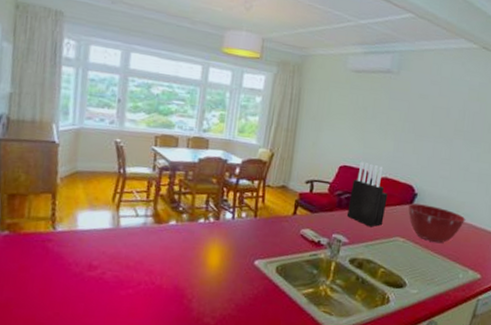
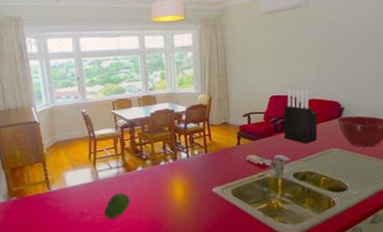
fruit: none [117,247,154,279] -> present [104,192,131,220]

